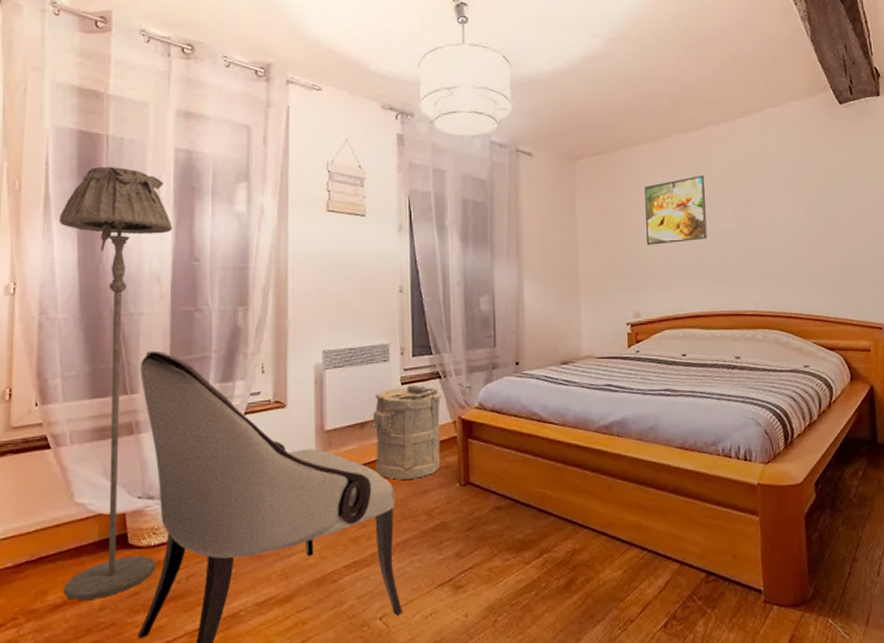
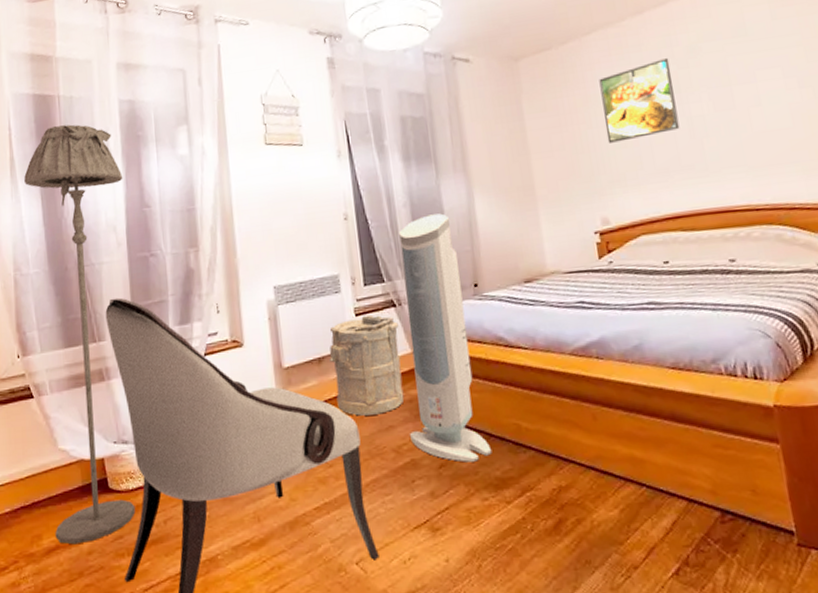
air purifier: none [443,294,517,526] -> present [399,213,492,462]

